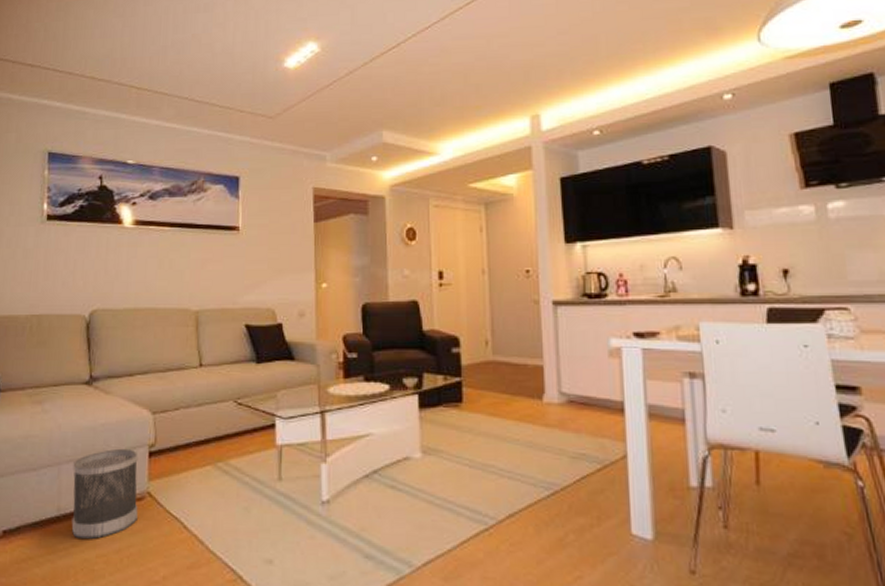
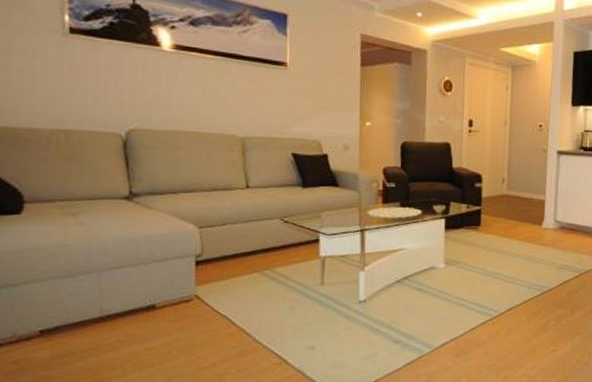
wastebasket: present [71,448,138,539] -> none [115,258,186,335]

